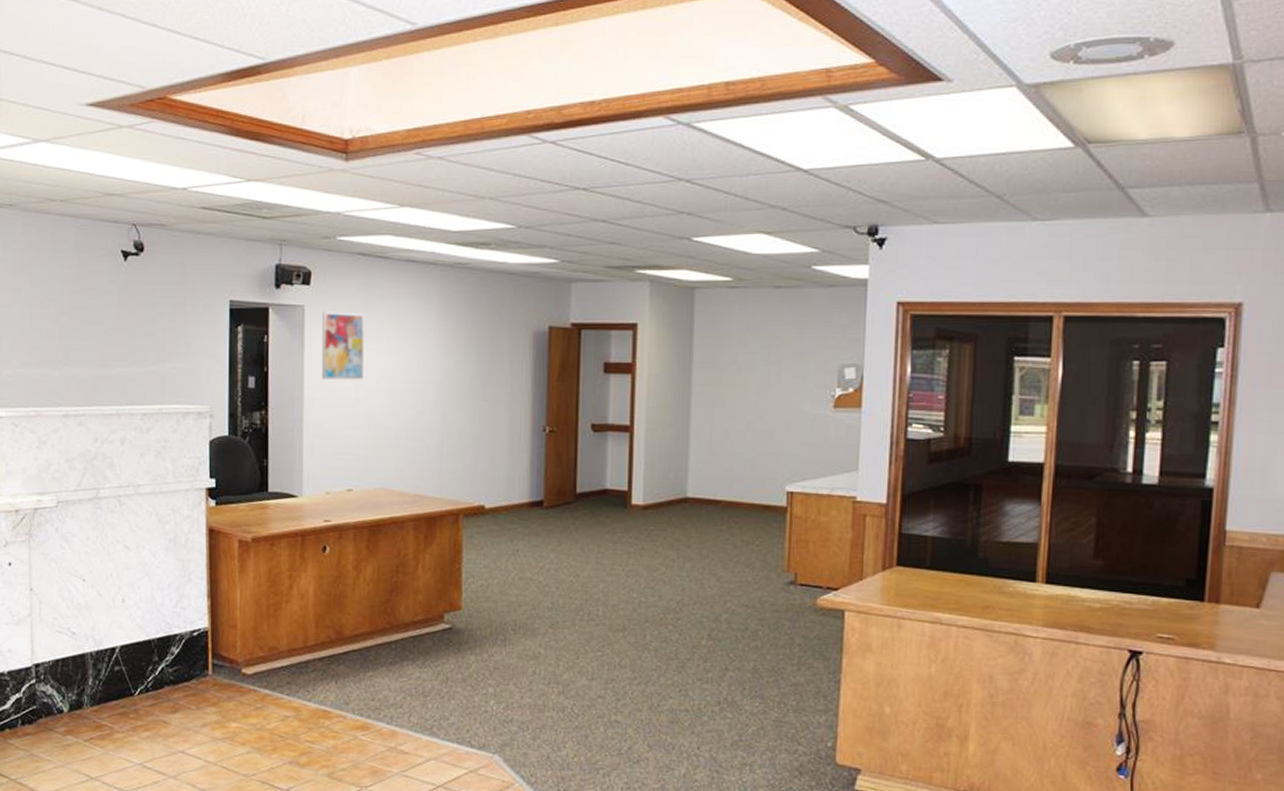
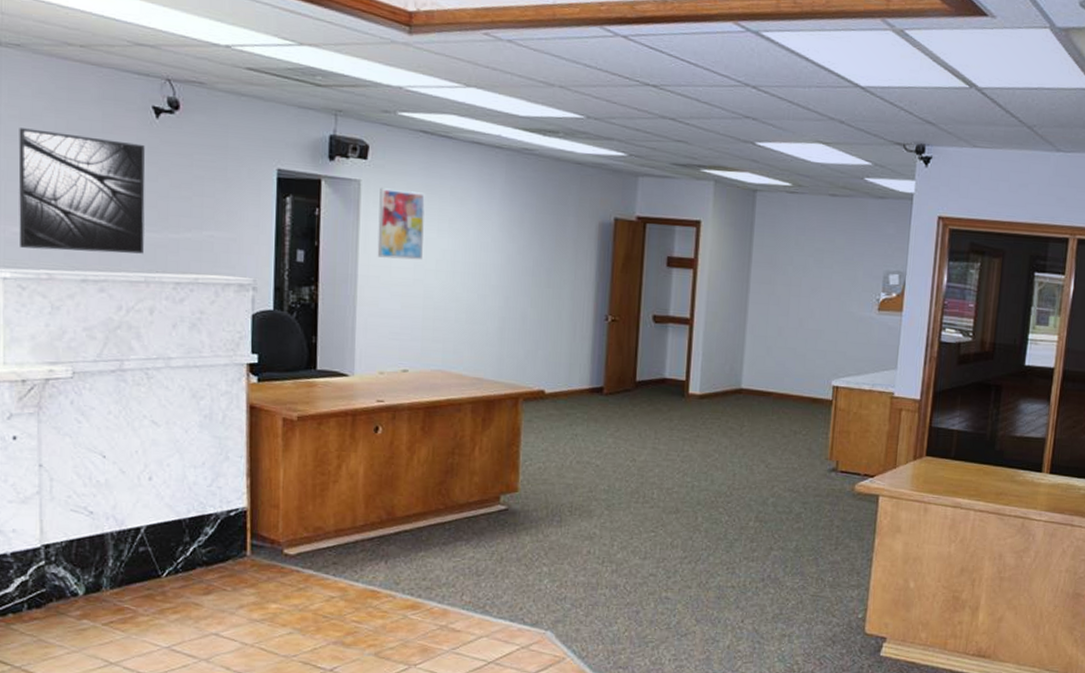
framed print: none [11,279,116,389] -> present [18,128,145,254]

